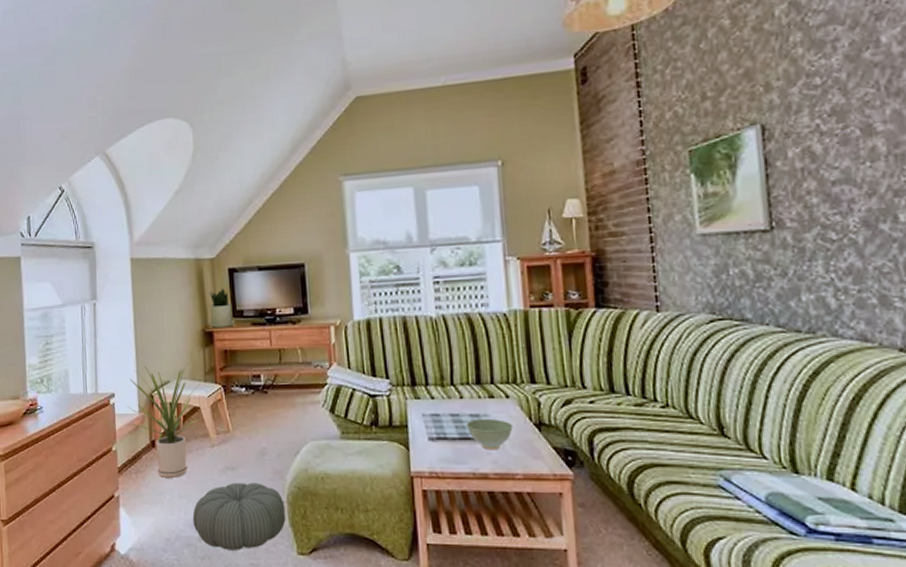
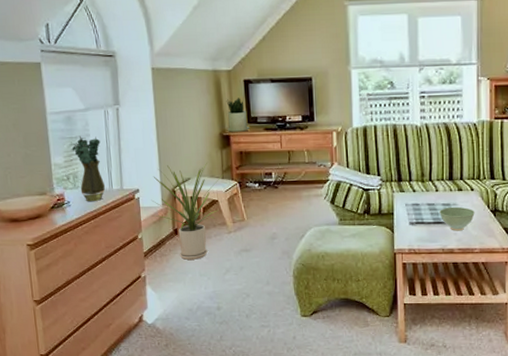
vase: none [47,333,80,407] -> present [72,135,106,201]
pouf: present [192,482,286,550] -> none [212,261,292,316]

